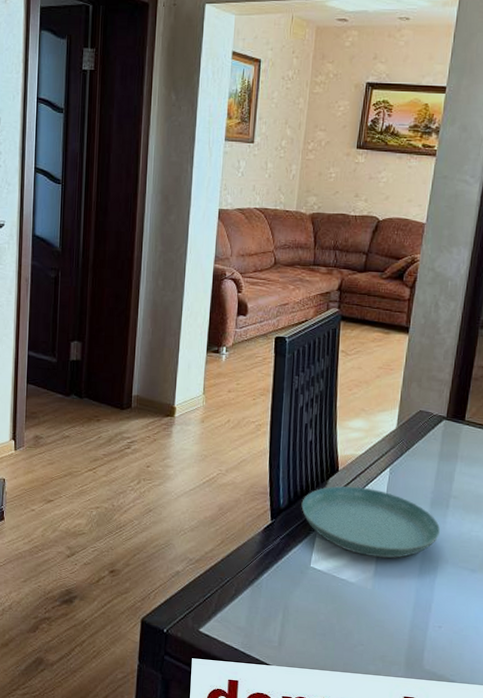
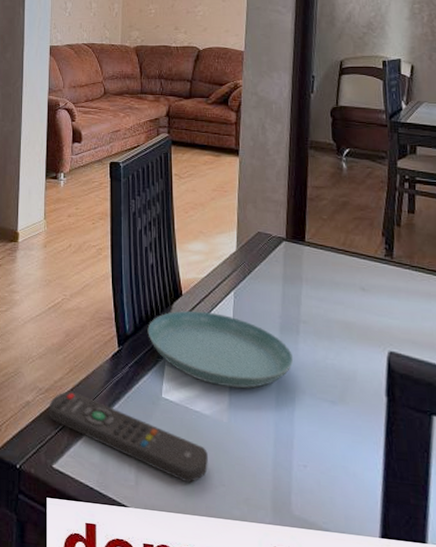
remote control: none [198,561,350,643] -> present [49,391,208,483]

